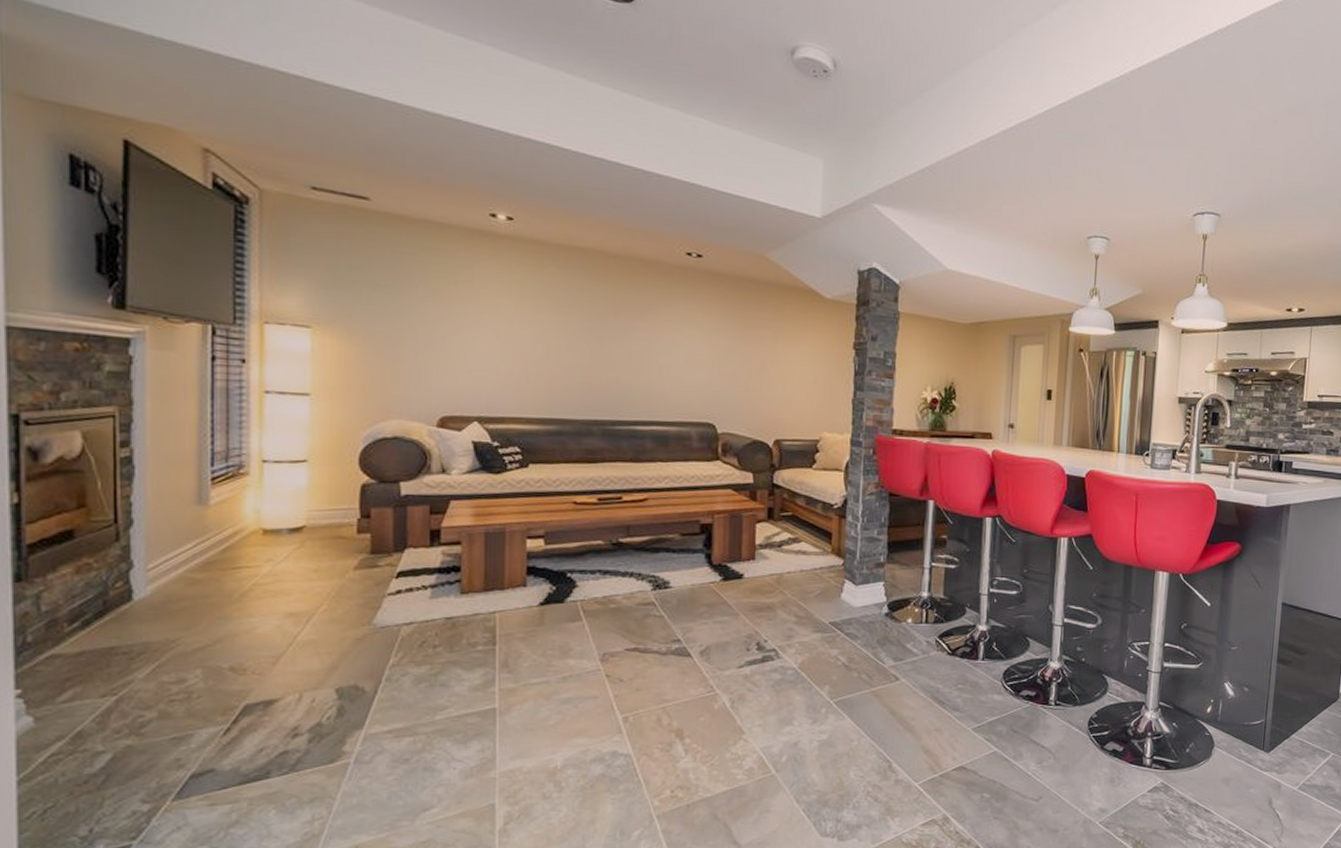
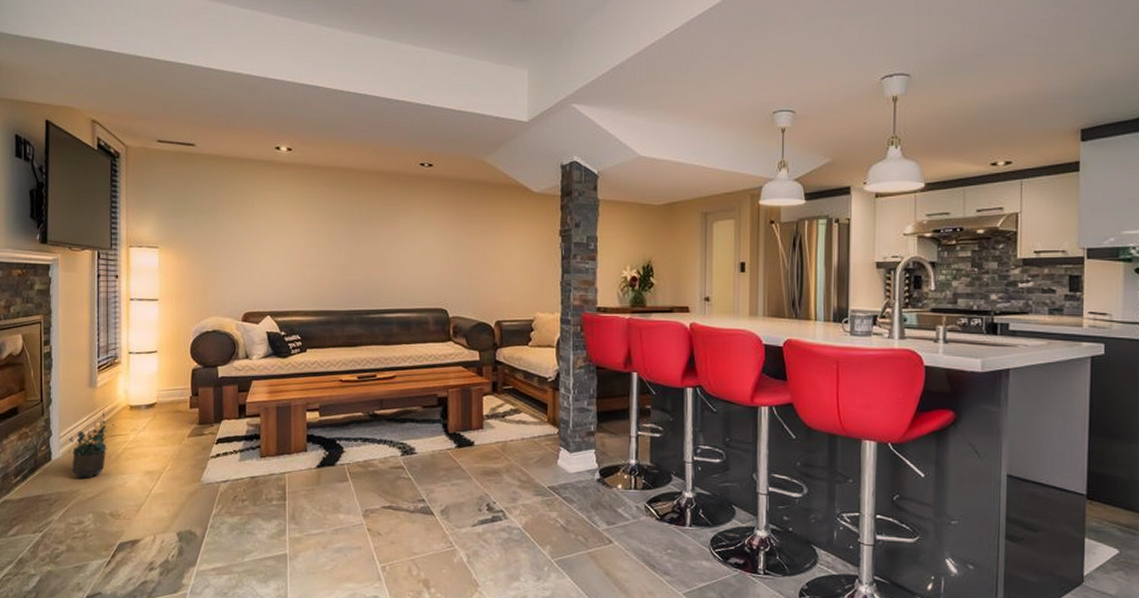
potted plant: none [161,536,238,624] -> present [68,411,115,479]

